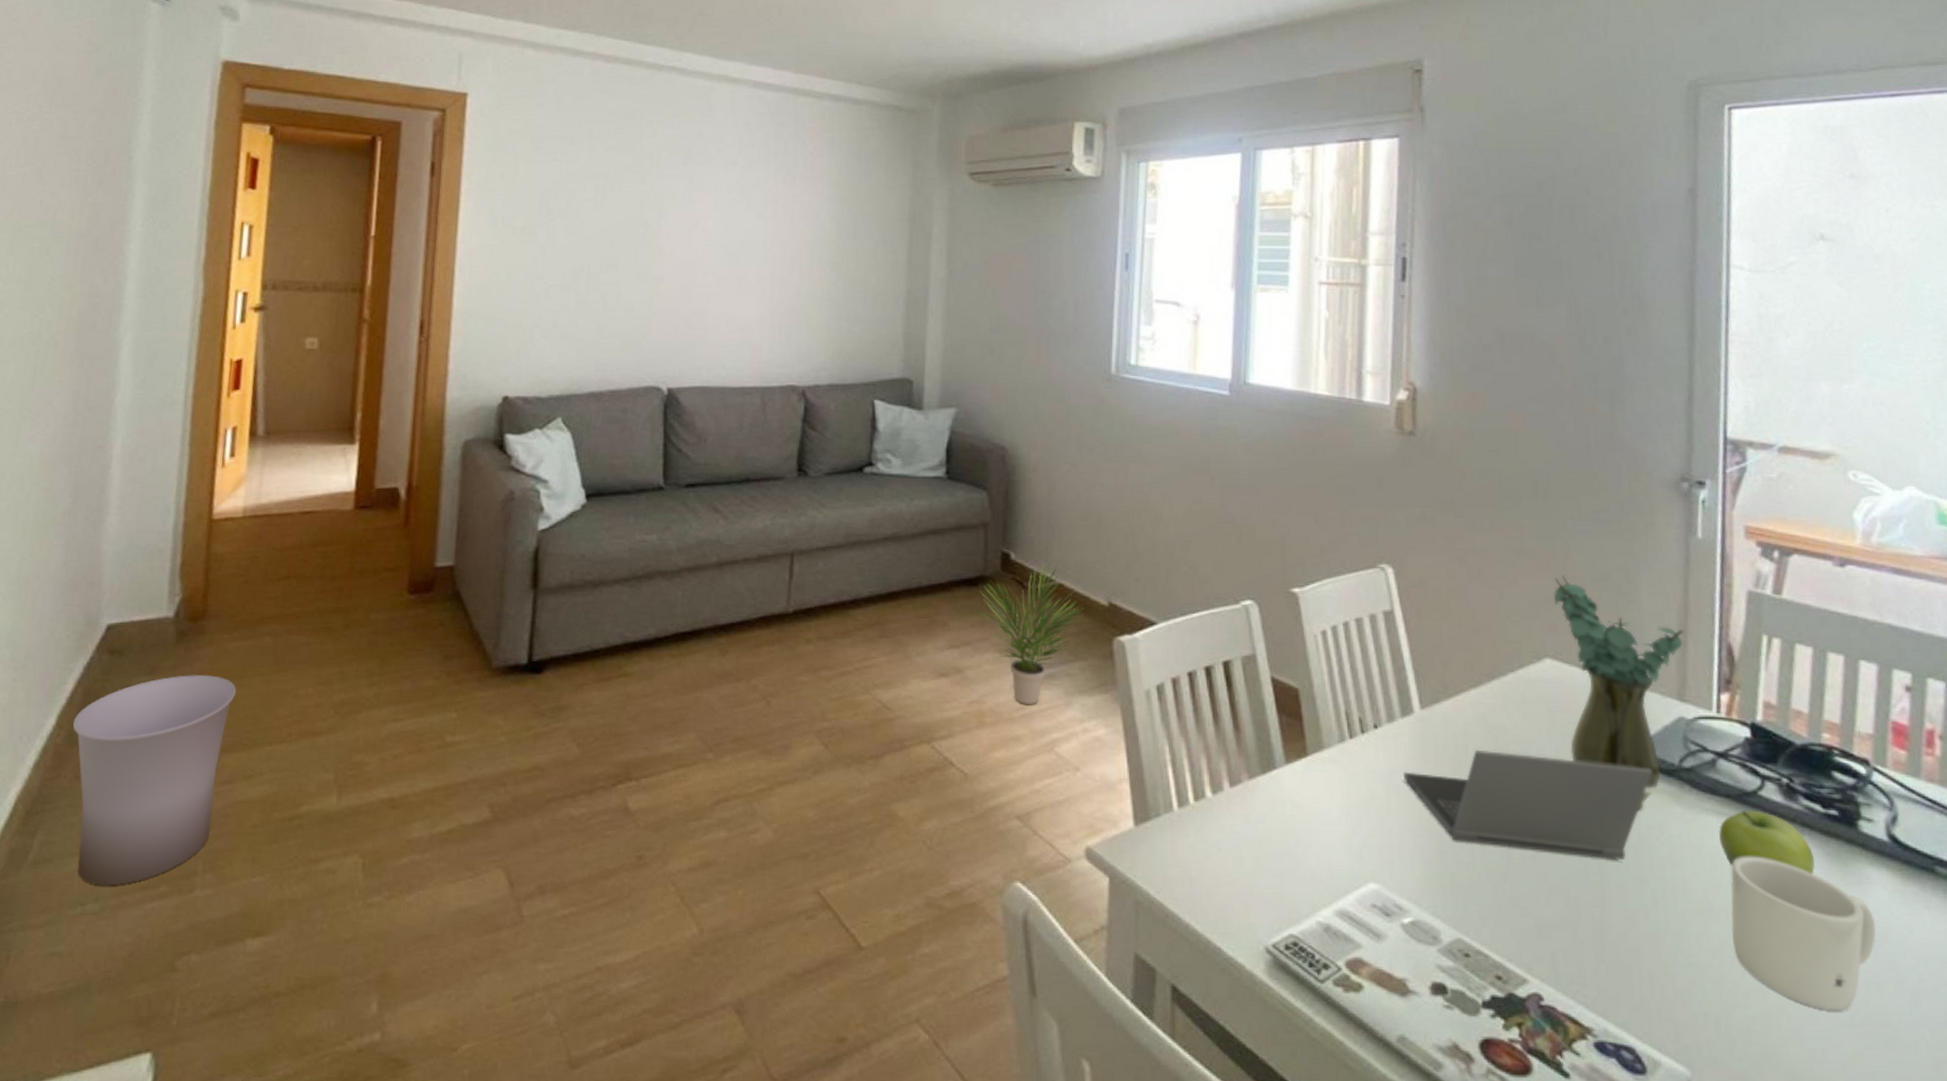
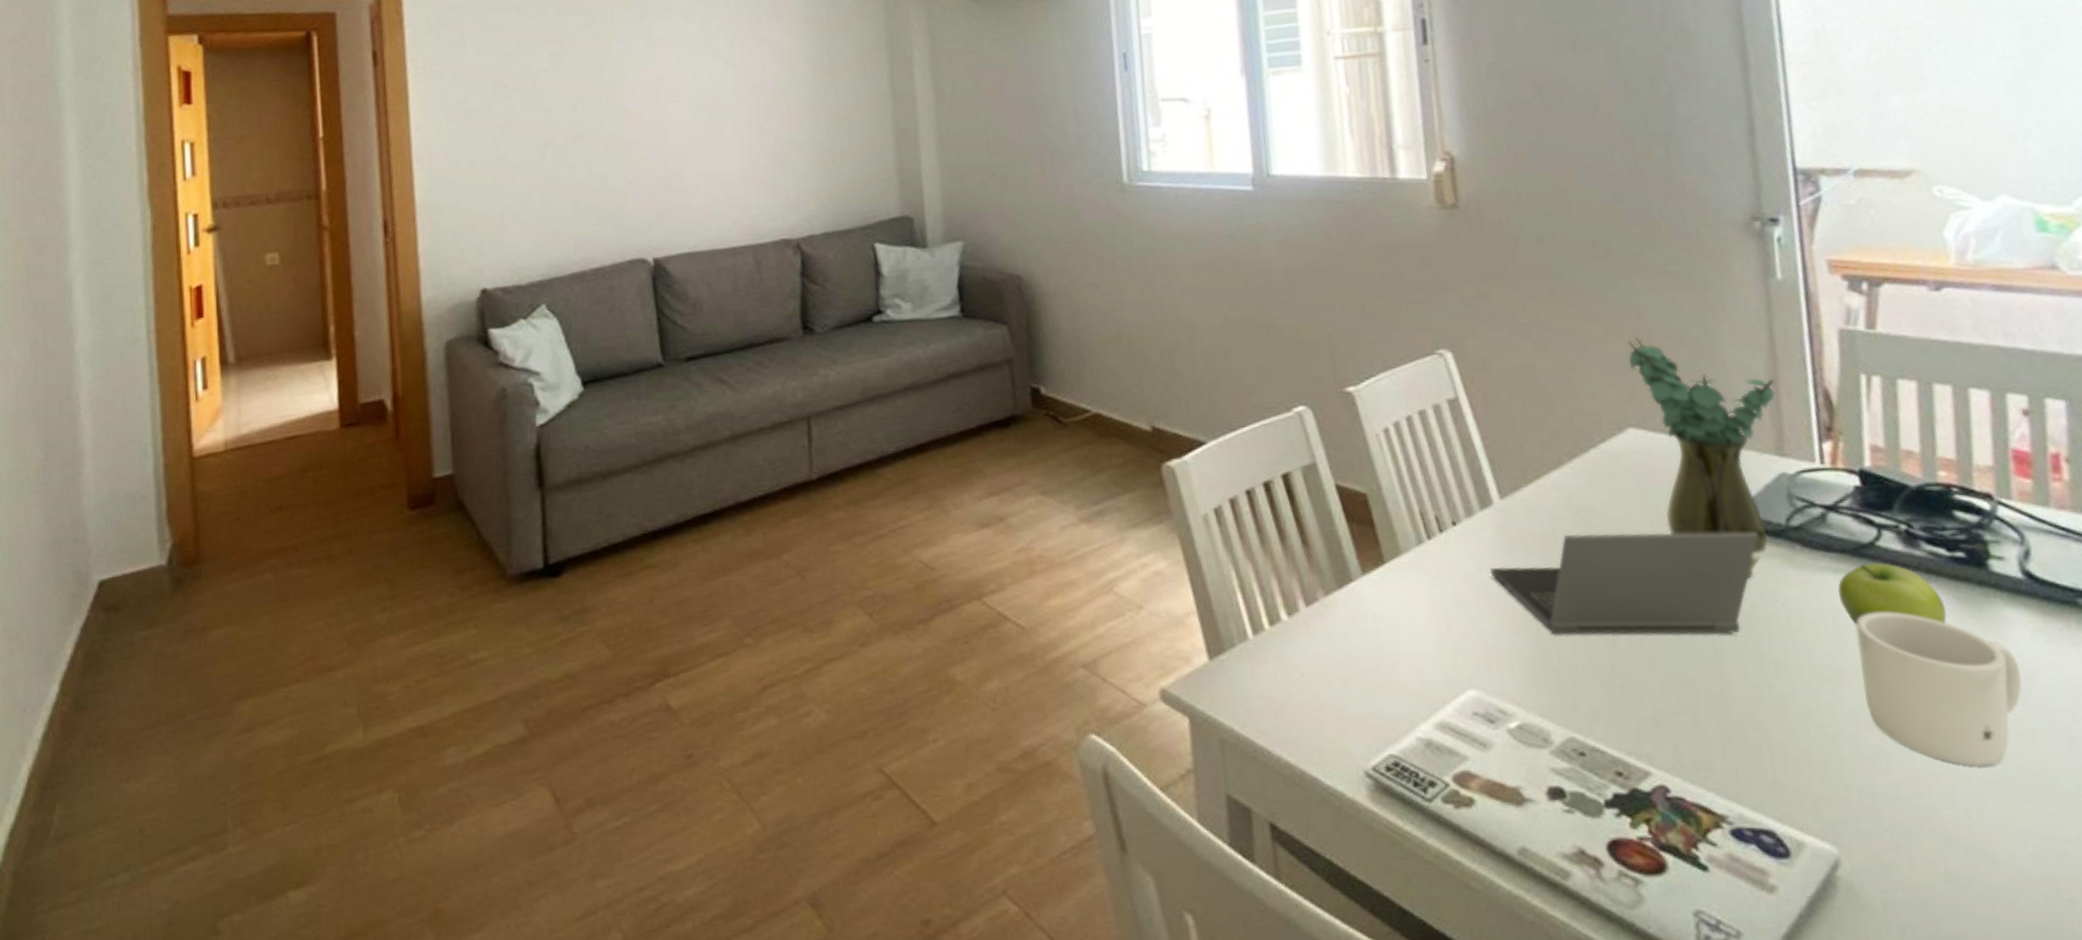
waste bin: present [73,675,236,886] -> none [78,621,242,854]
potted plant: present [972,562,1085,706] -> none [1007,392,1127,547]

